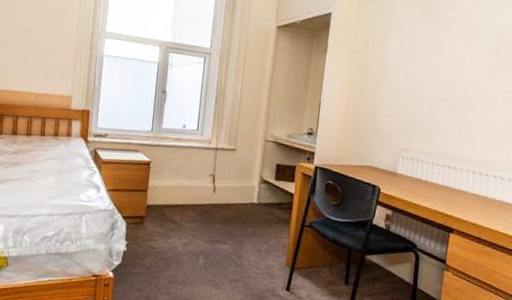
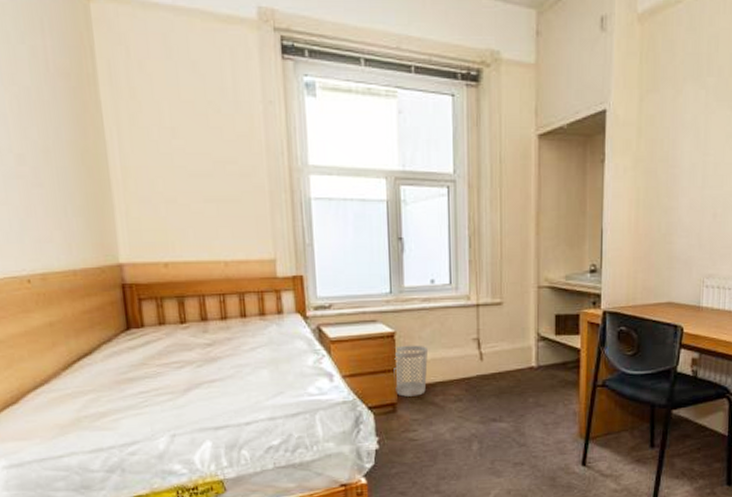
wastebasket: none [145,172,174,213] -> present [393,345,428,397]

